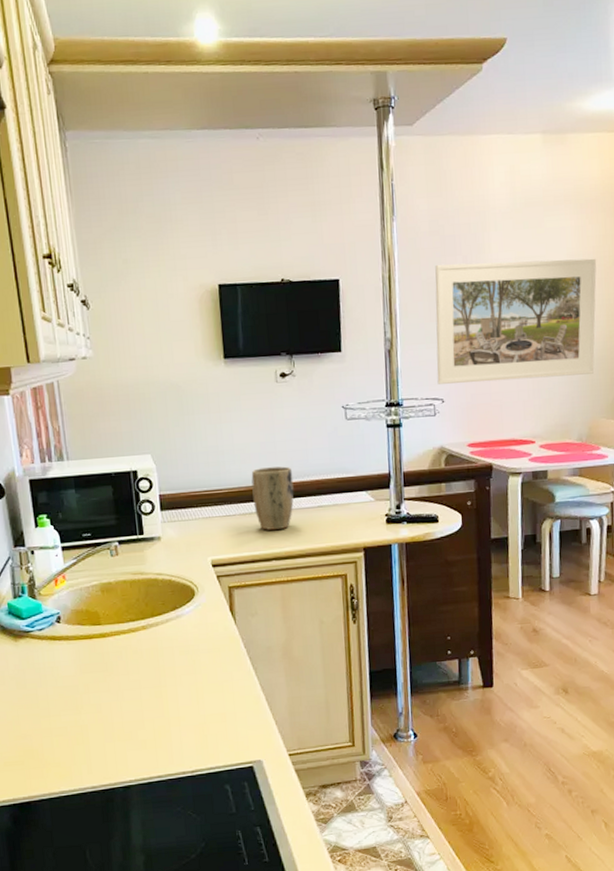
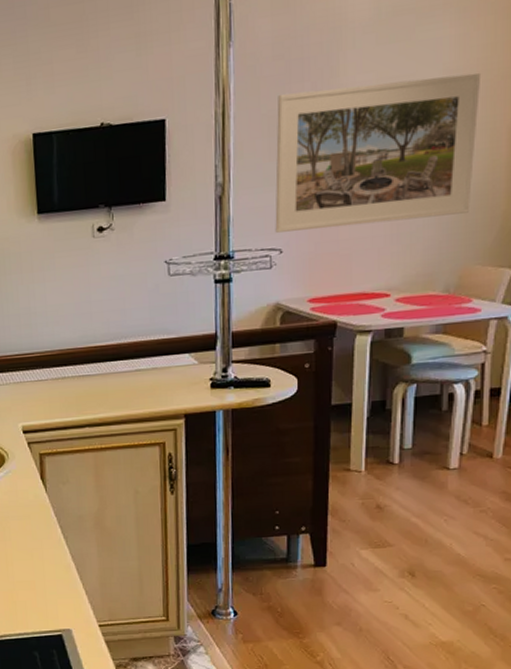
plant pot: present [251,466,294,531] -> none [64,327,110,396]

